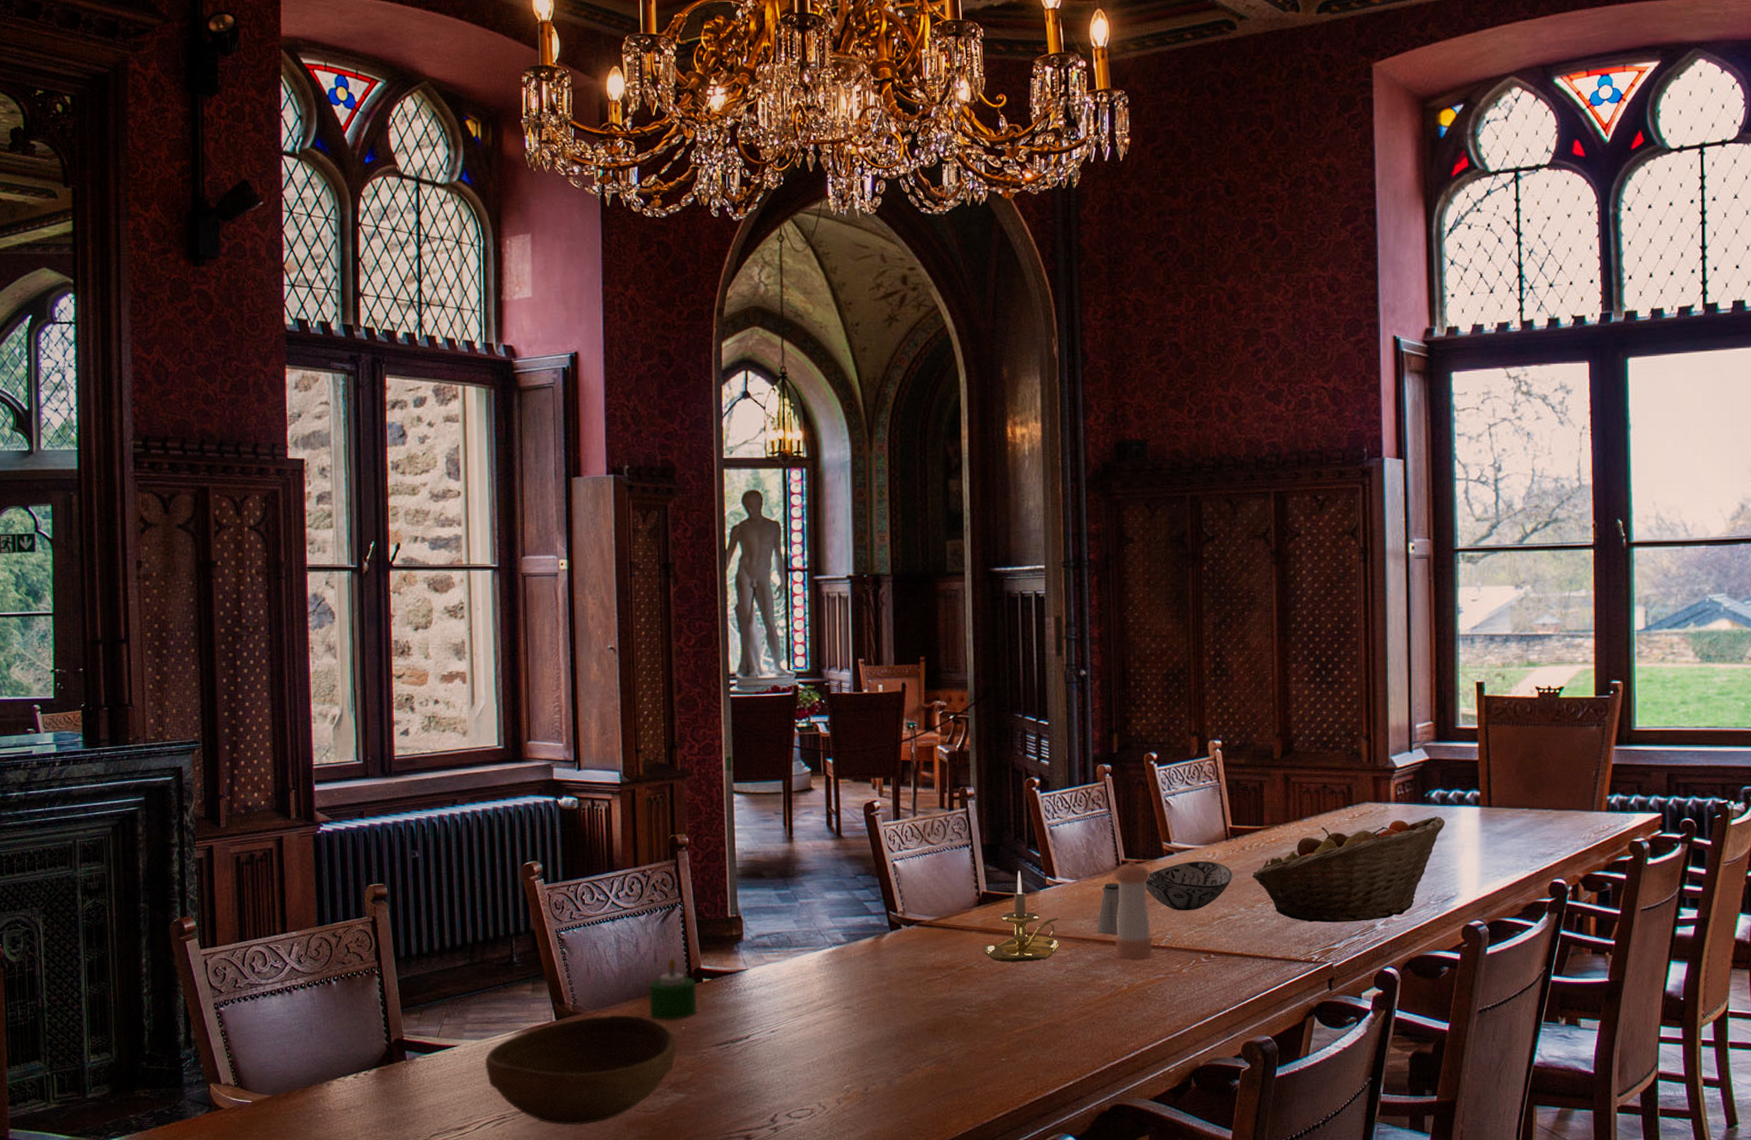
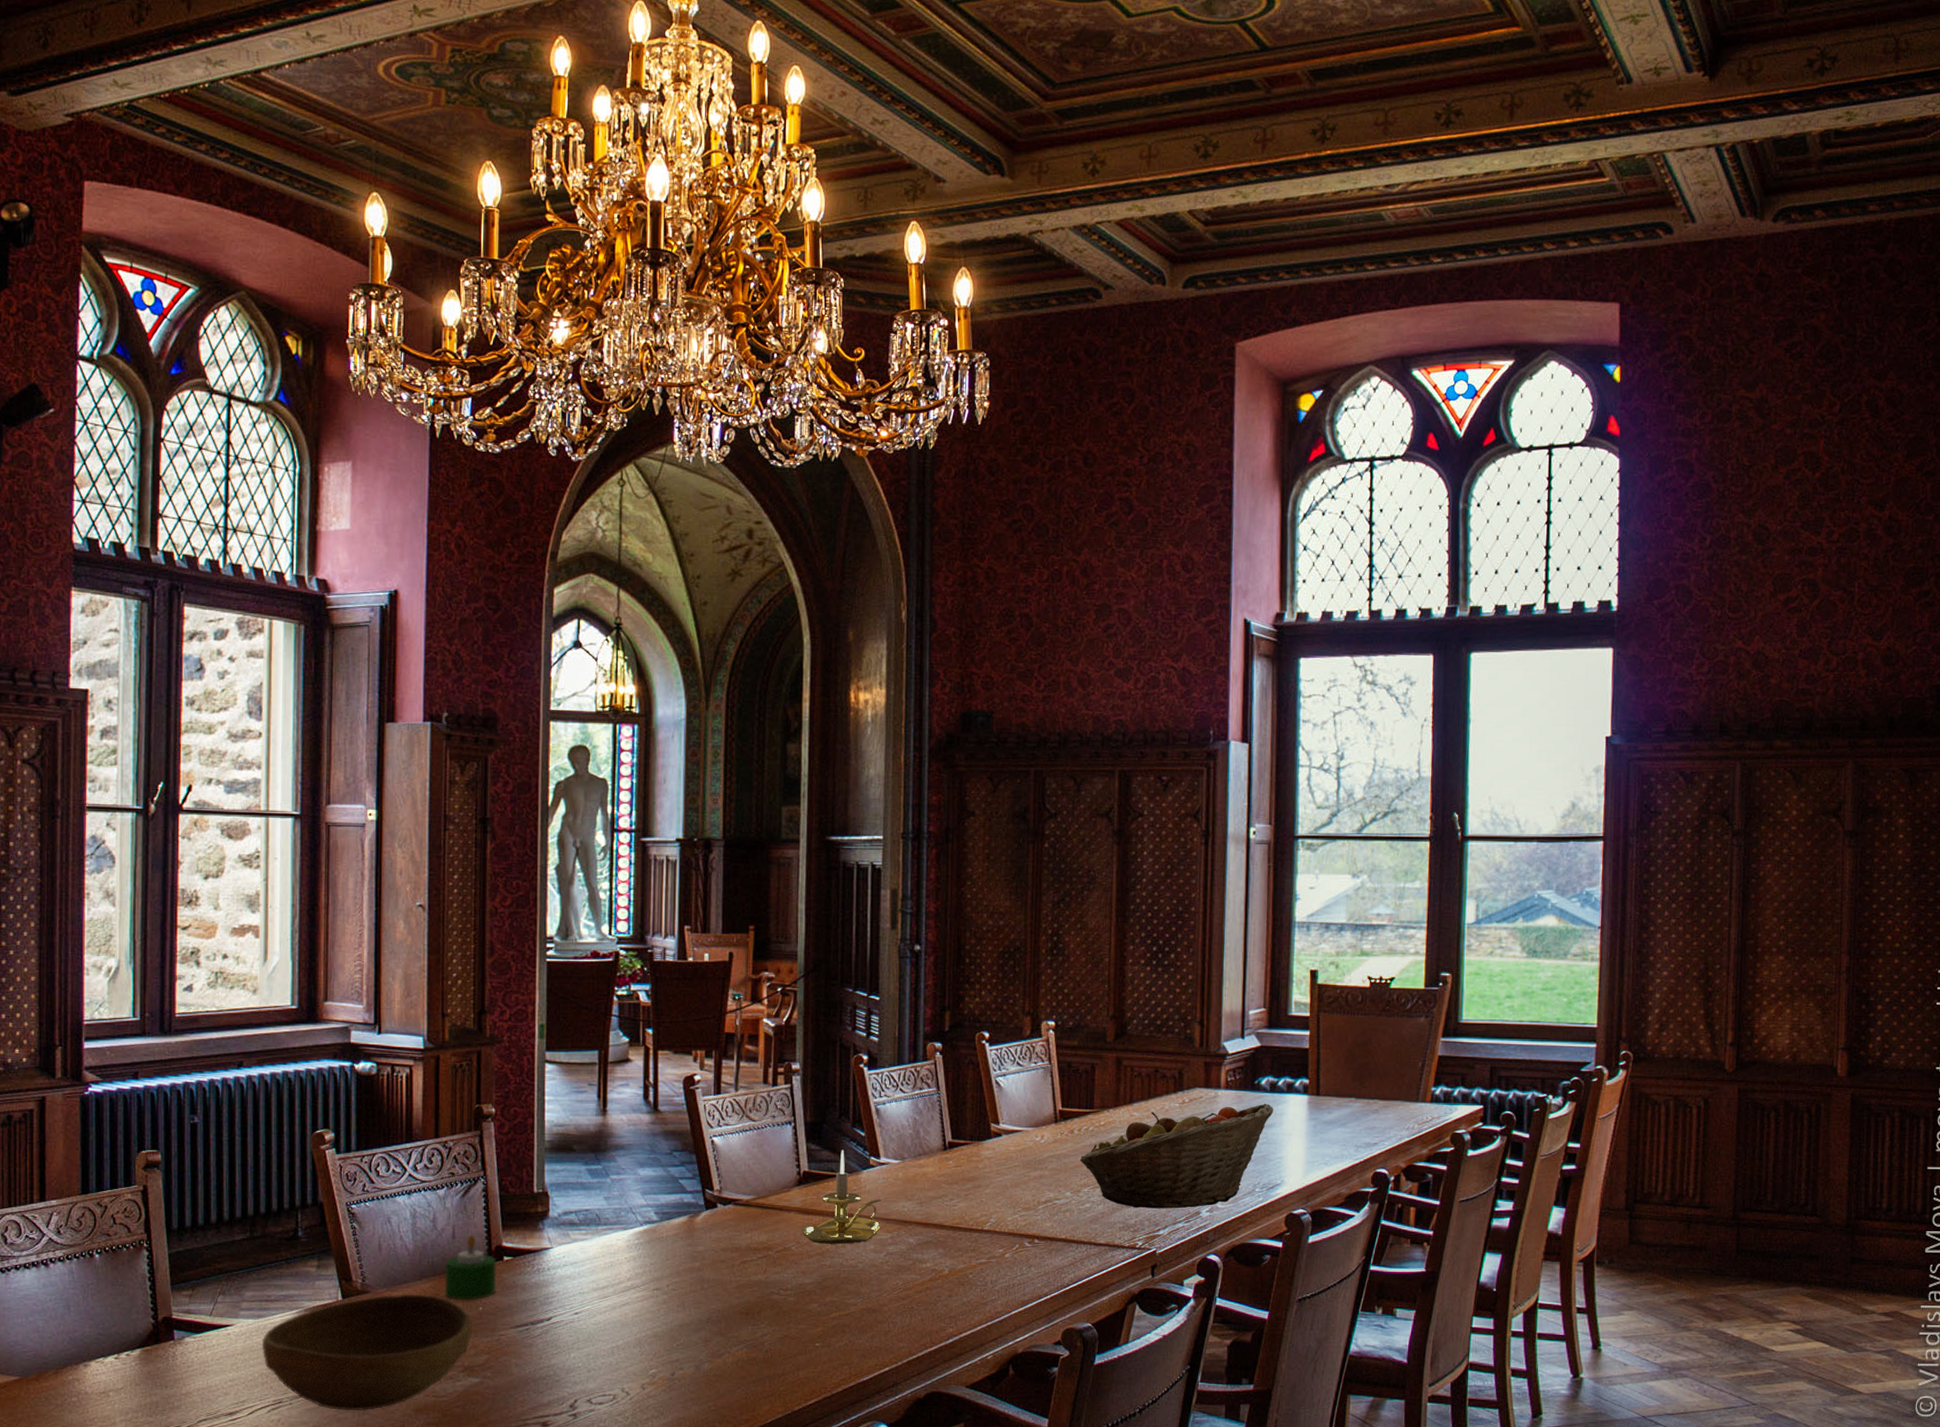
saltshaker: present [1097,883,1120,934] -> none [920,1164,945,1217]
pepper shaker: present [1115,860,1152,960] -> none [937,1141,977,1244]
decorative bowl: present [1145,861,1233,911] -> none [971,1143,1060,1195]

